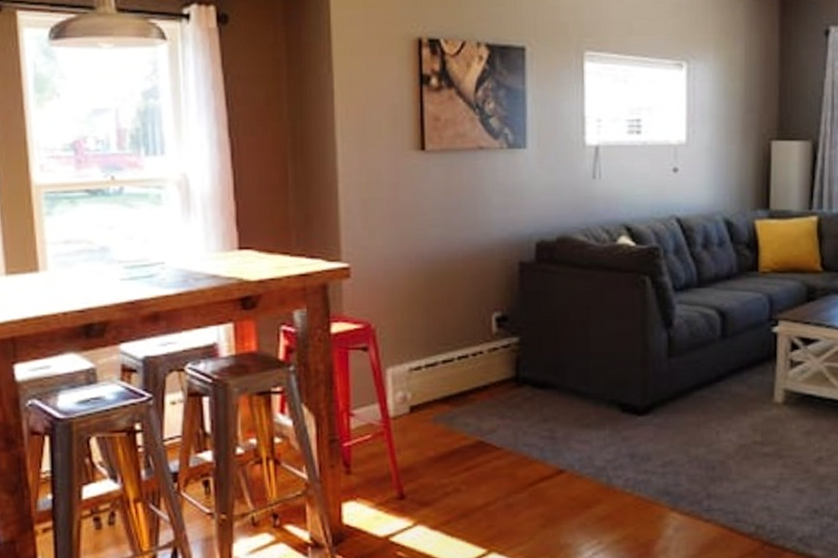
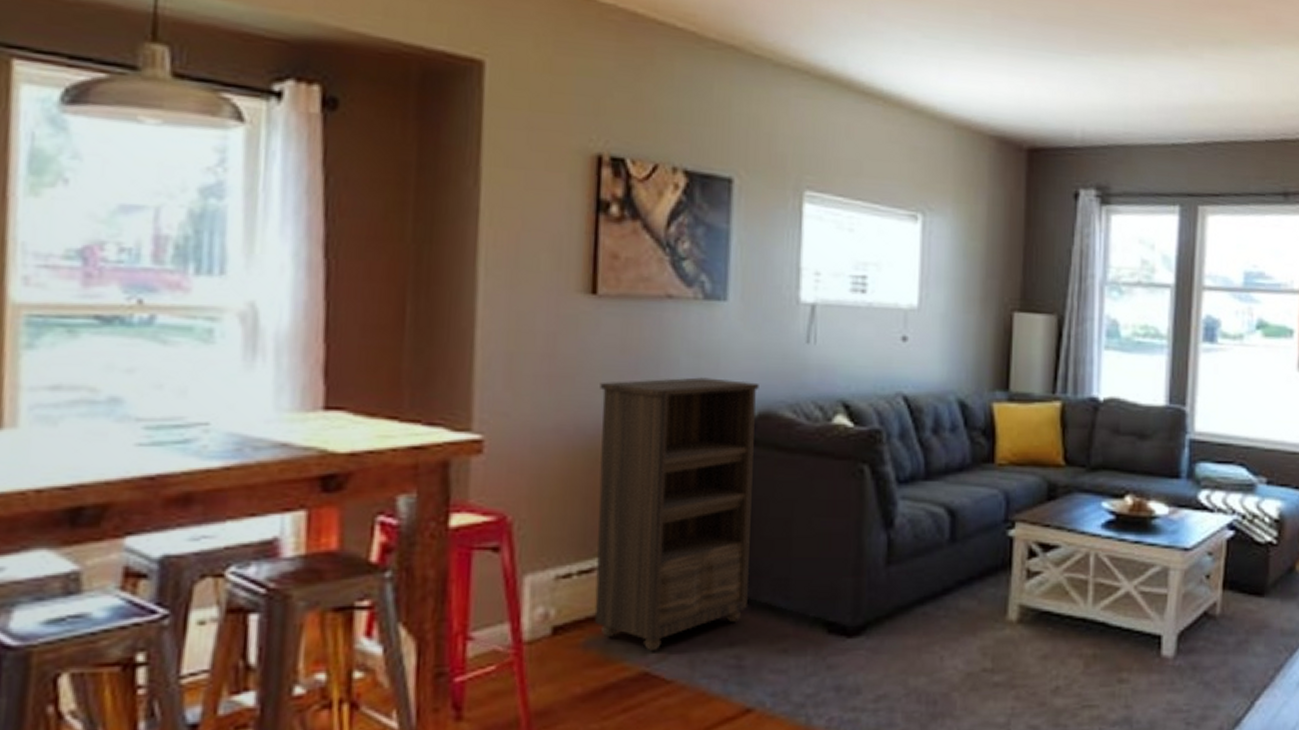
bookshelf: none [432,211,557,426] -> present [594,377,759,652]

